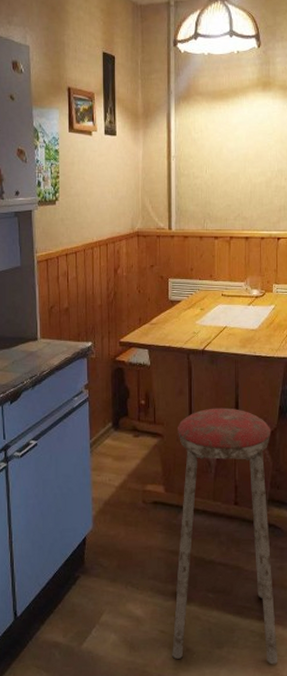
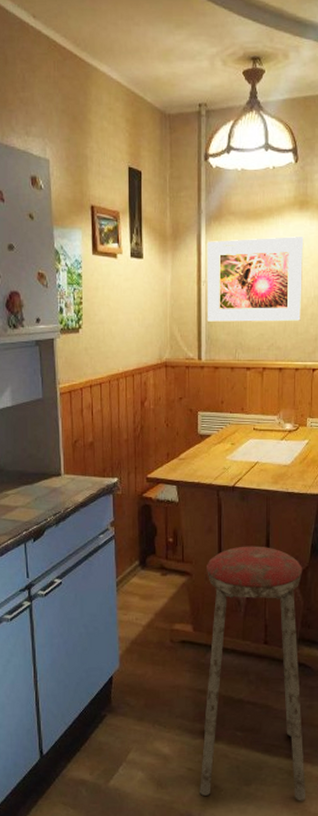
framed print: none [176,115,267,194] -> present [207,237,304,322]

